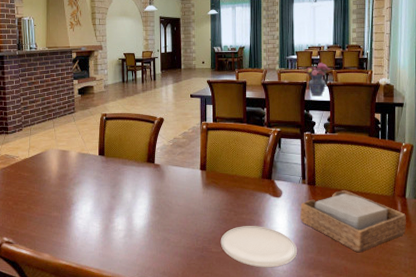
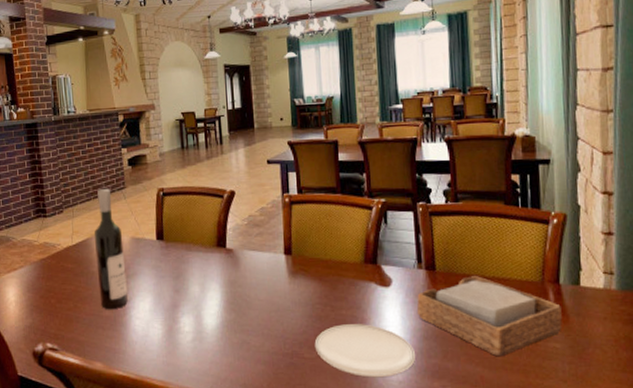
bottle: none [47,112,73,210] -> present [94,188,128,309]
flower arrangement: present [306,63,331,97] -> none [416,112,449,156]

